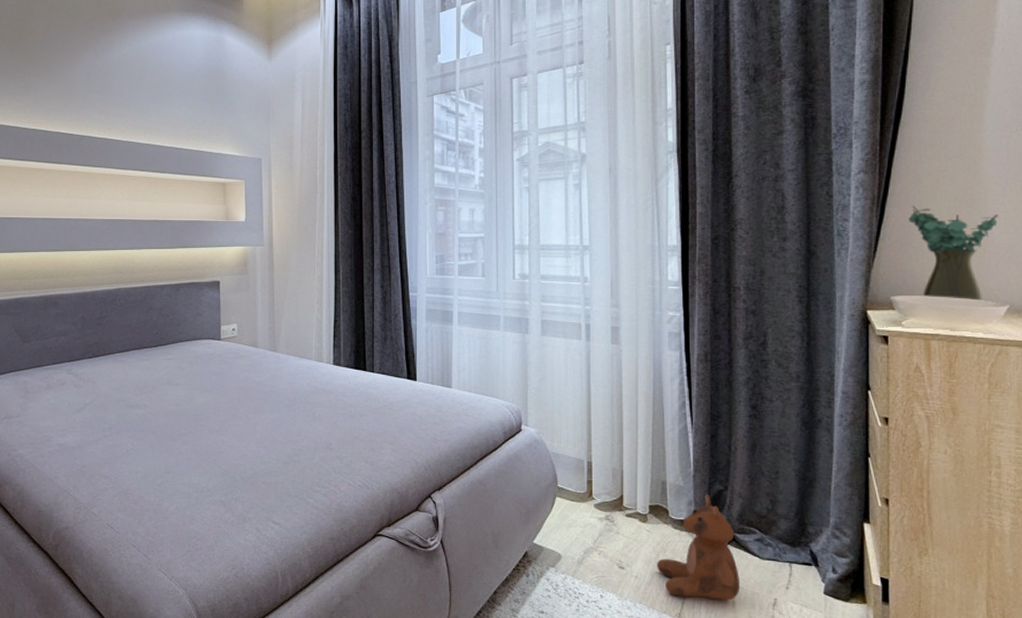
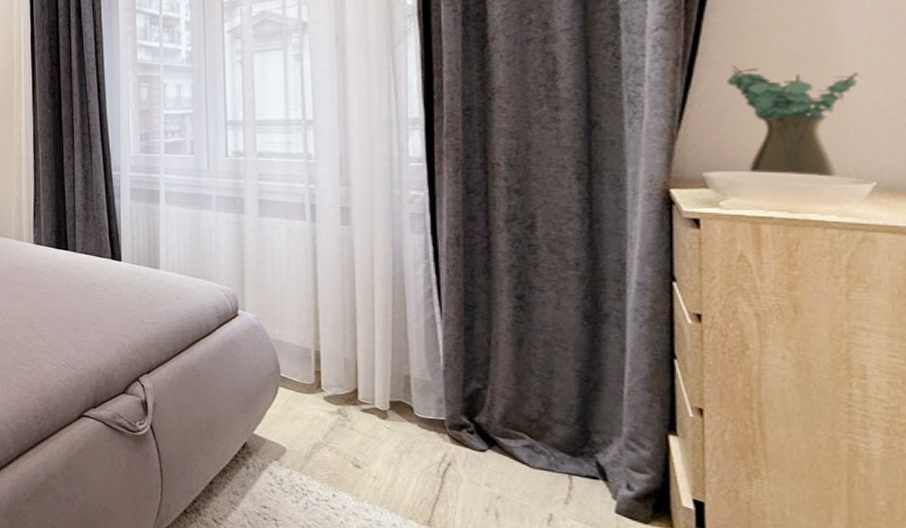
teddy bear: present [657,494,741,600] -> none [400,392,505,511]

